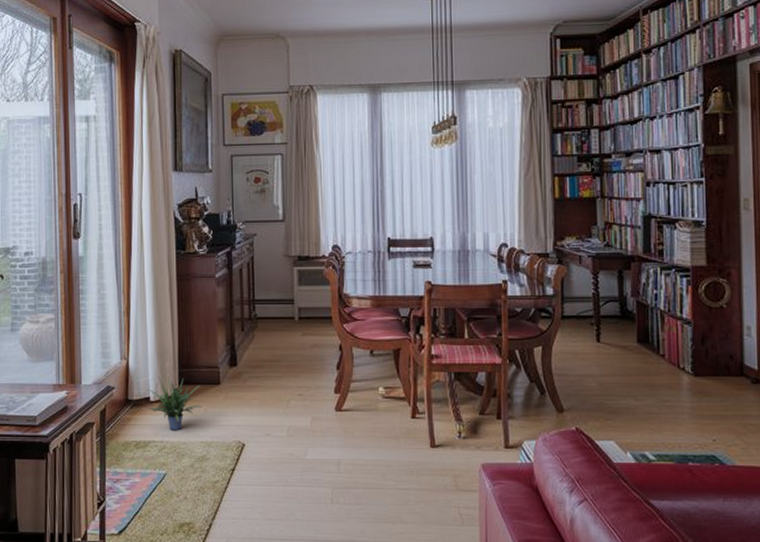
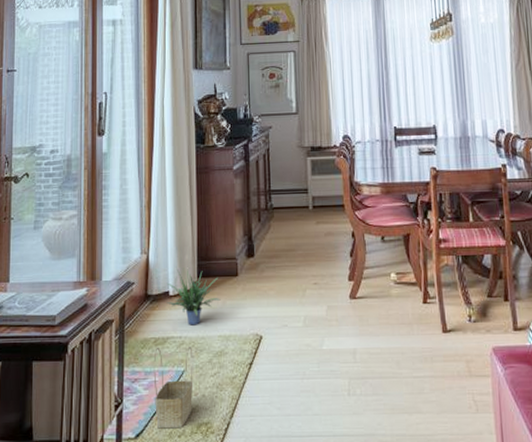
basket: none [135,450,175,527] -> present [153,346,193,429]

